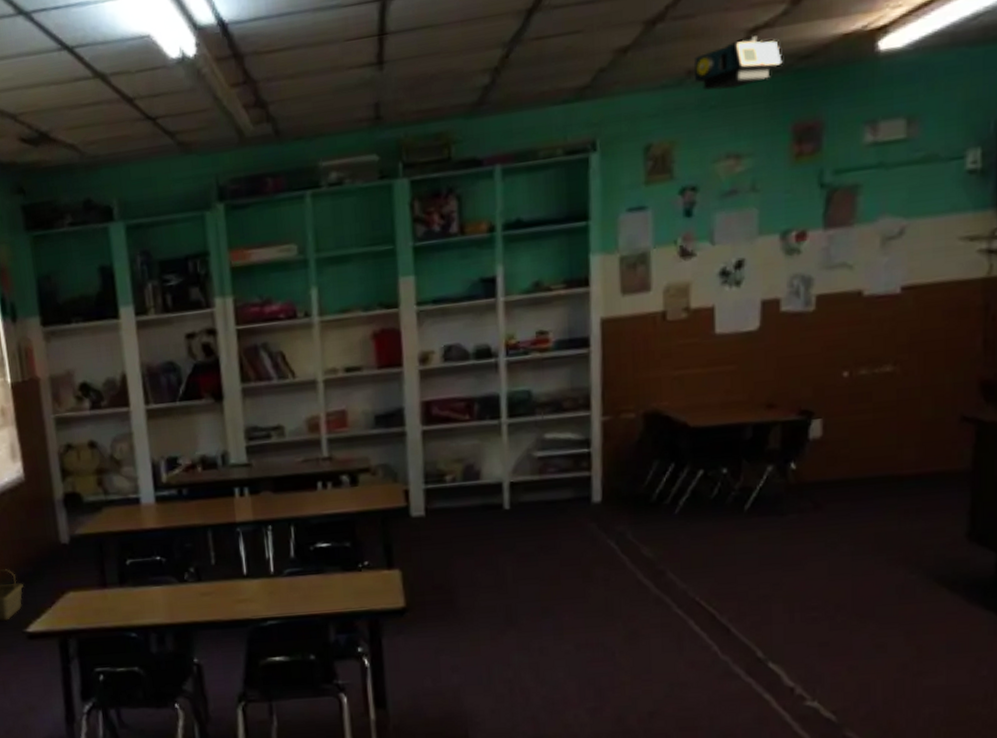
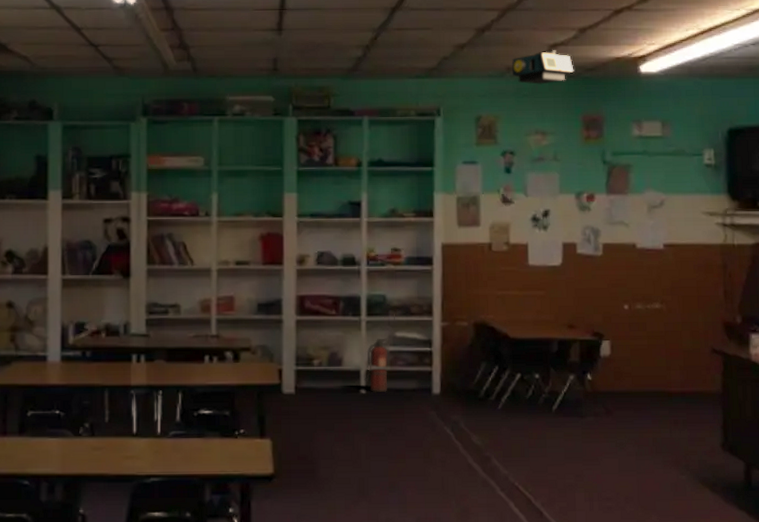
fire extinguisher: none [507,442,537,508] -> present [364,338,388,393]

